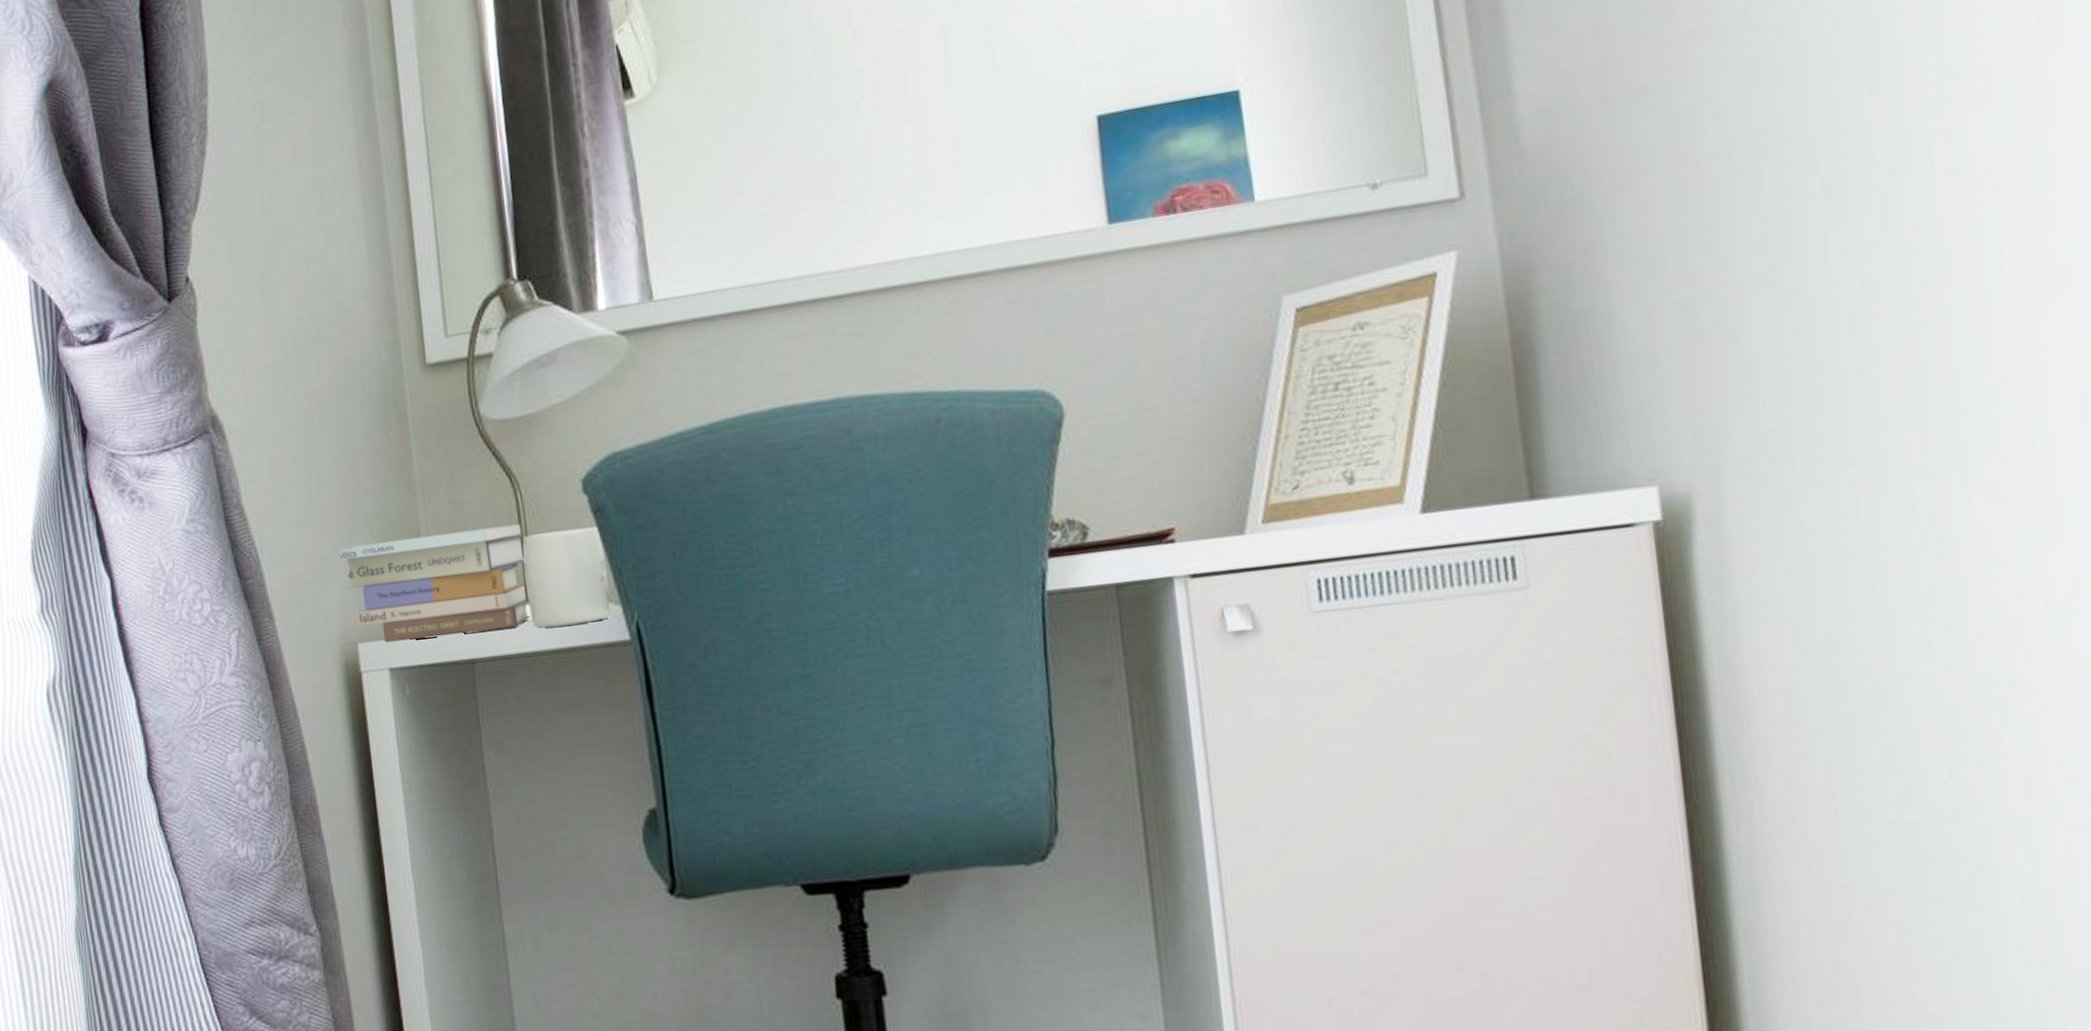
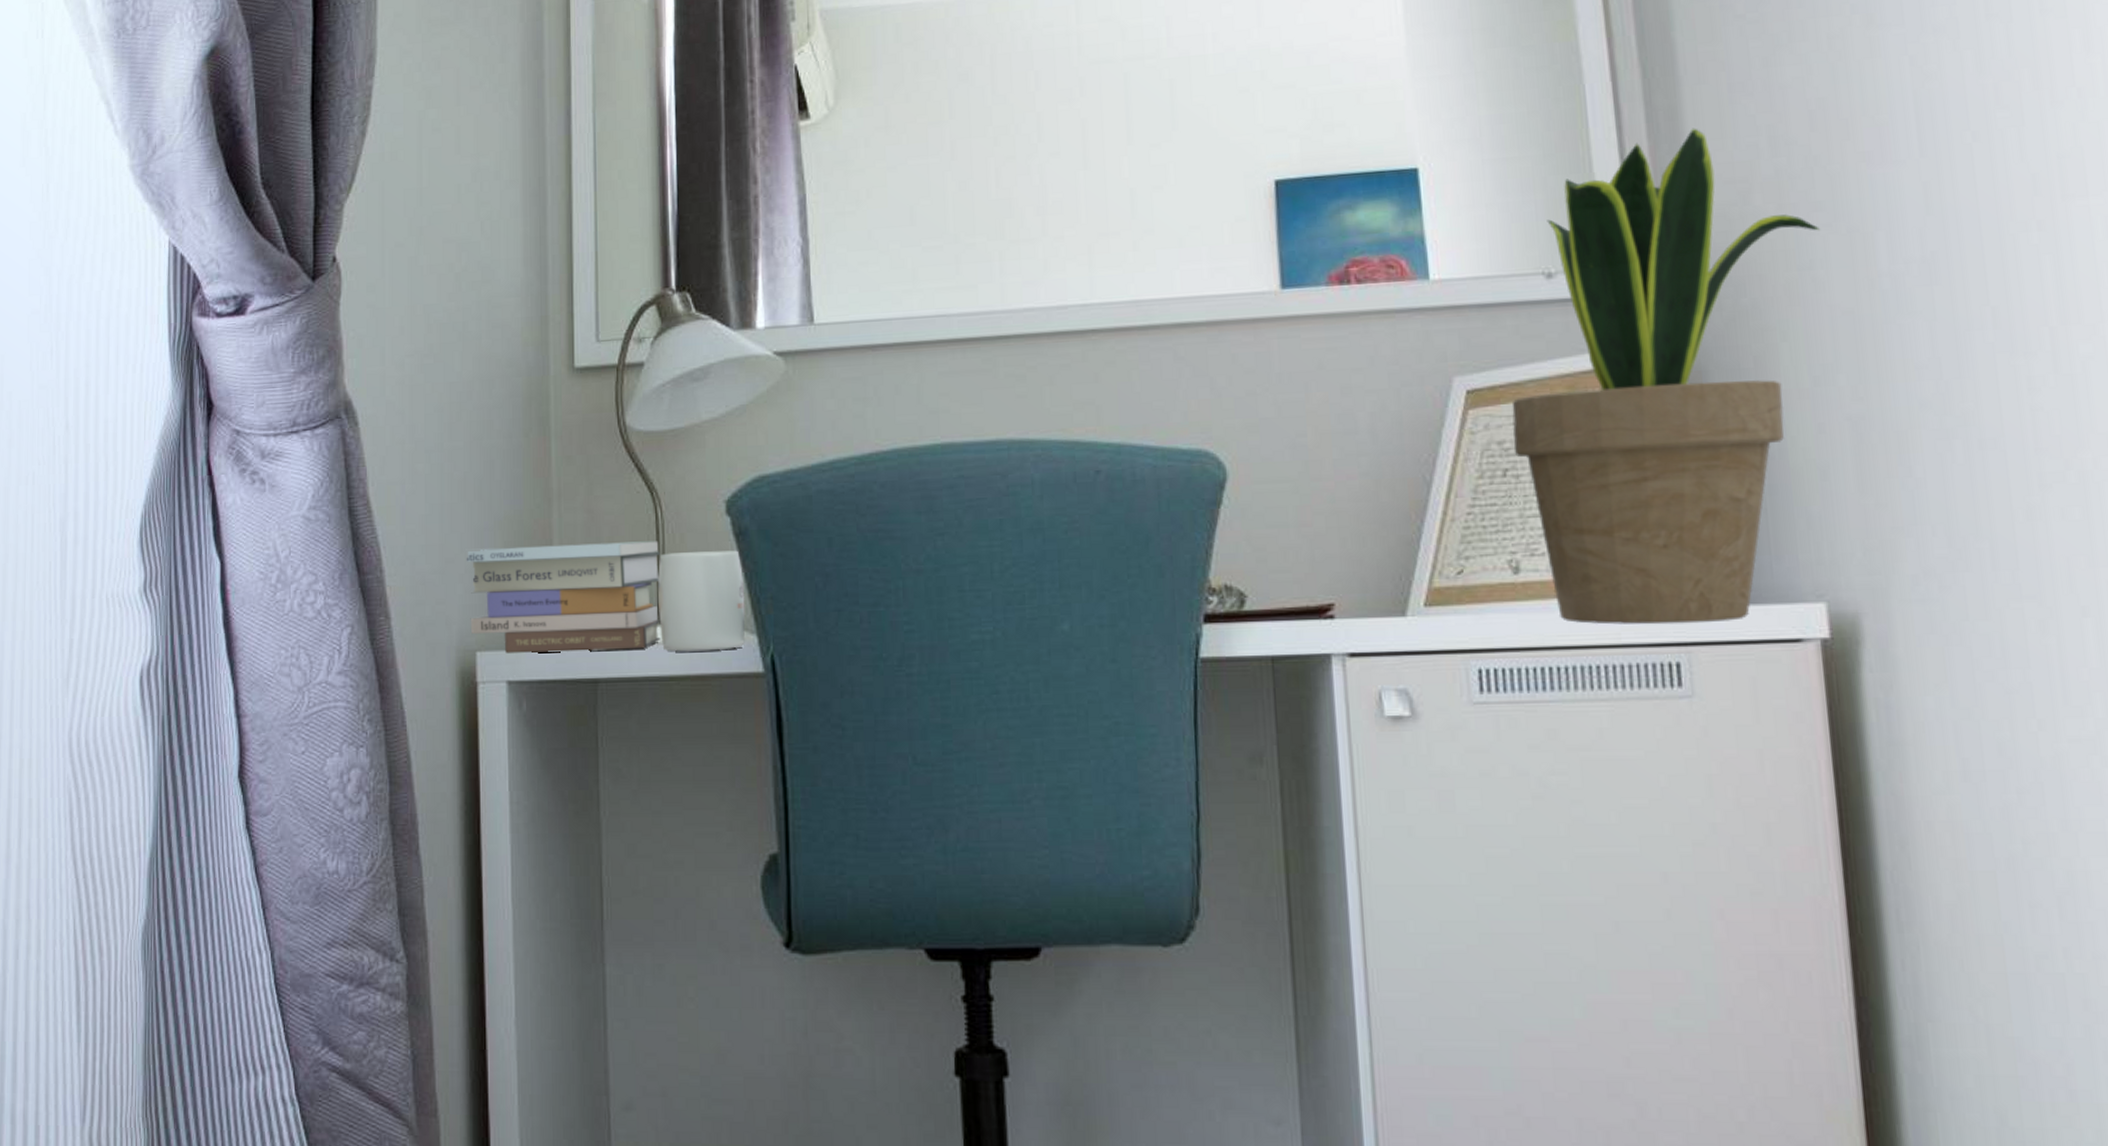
potted plant: none [1341,22,1646,527] -> present [1511,128,1820,625]

